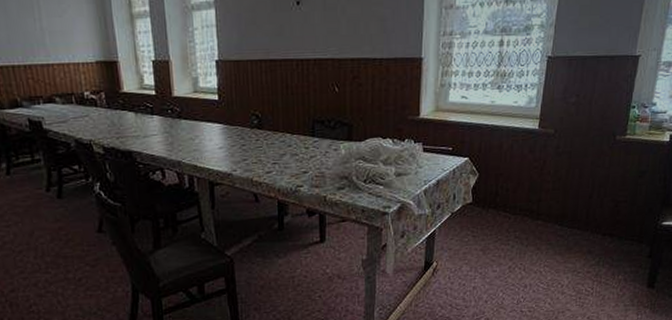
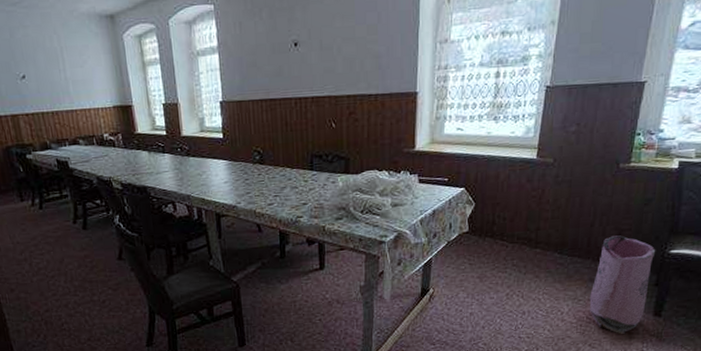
bag: none [587,206,649,306] -> present [589,234,656,334]

